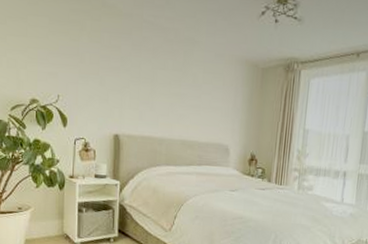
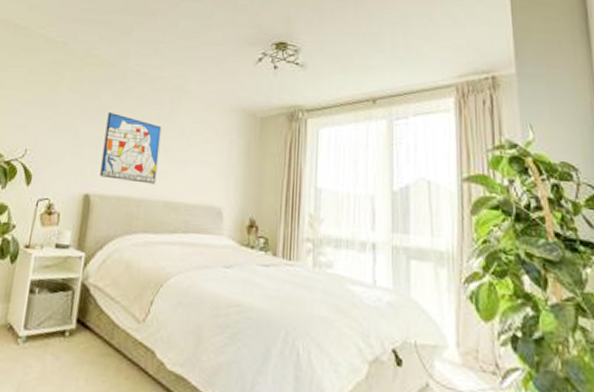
wall art: none [126,62,177,126] -> present [99,113,162,184]

